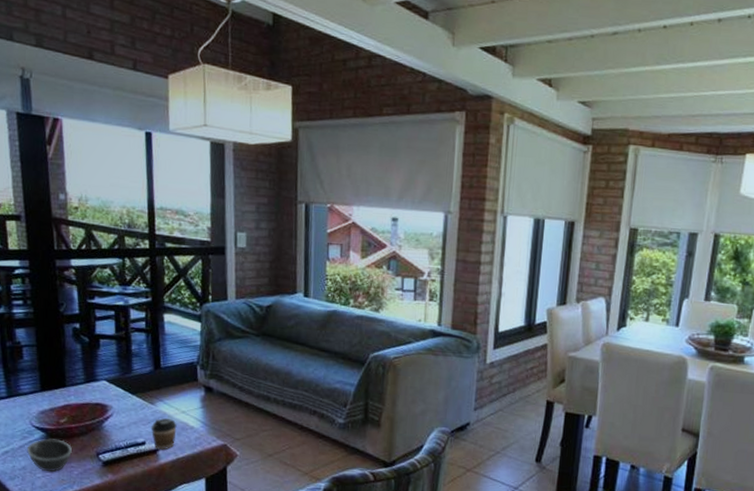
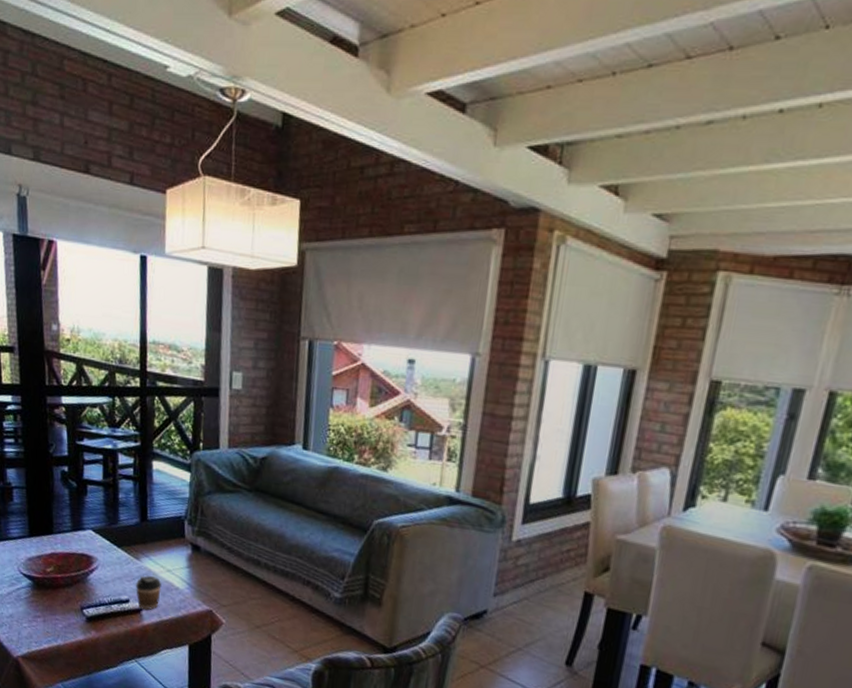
bowl: present [27,438,72,472] -> none [15,587,57,623]

